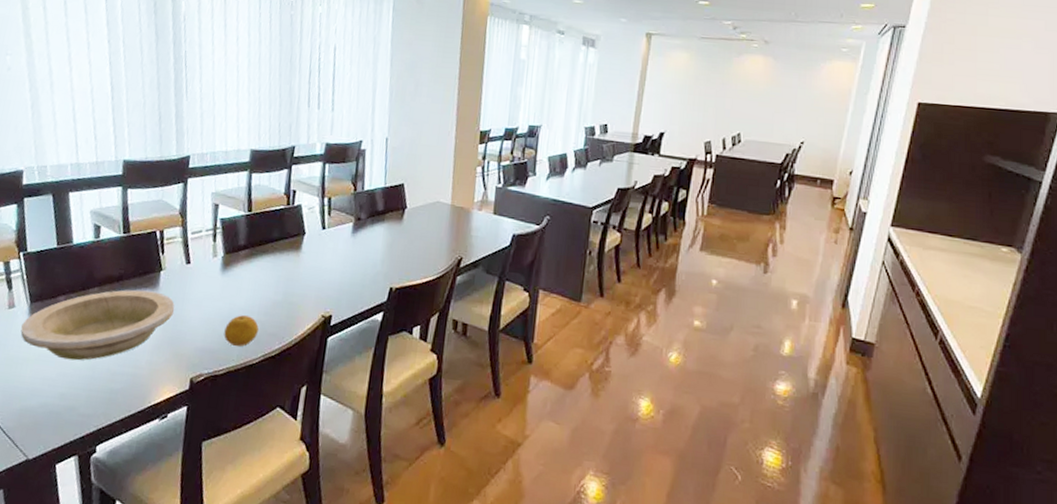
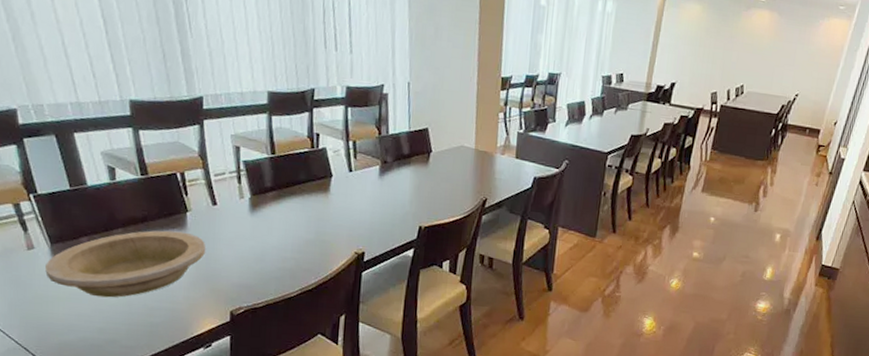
fruit: present [224,315,259,347] -> none [259,253,293,282]

